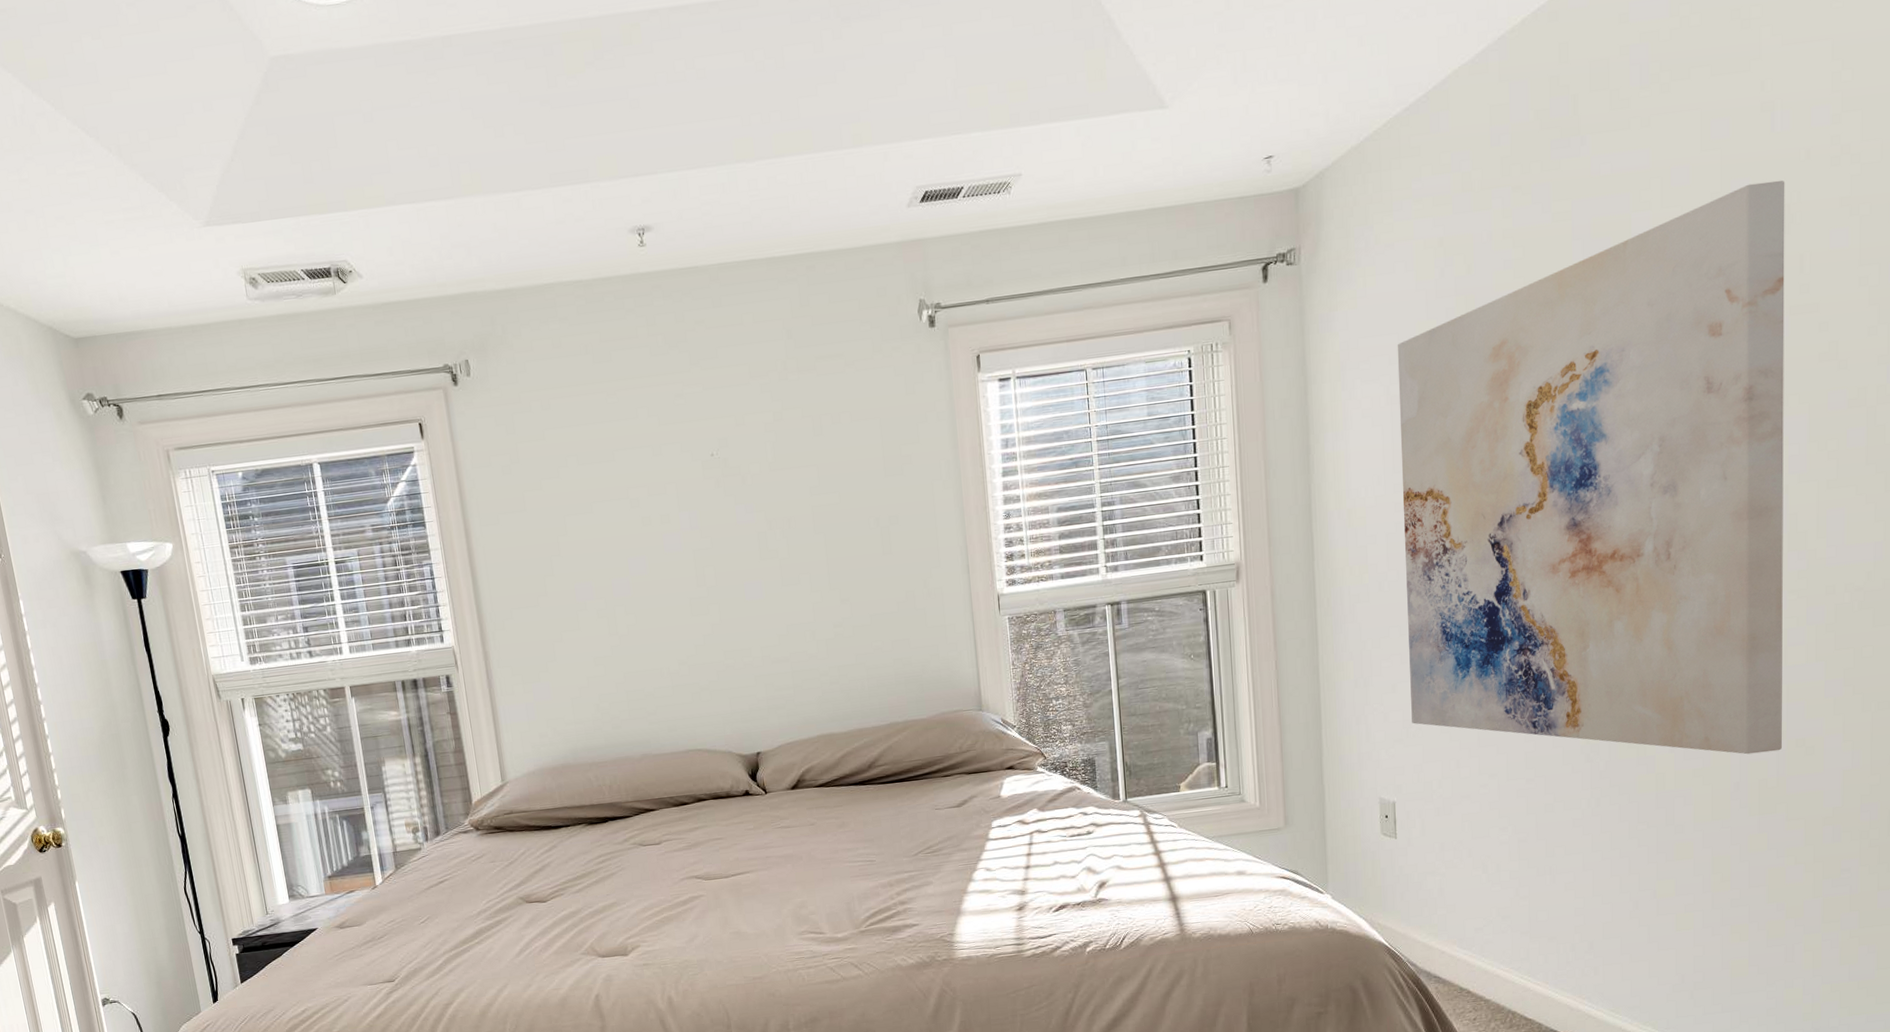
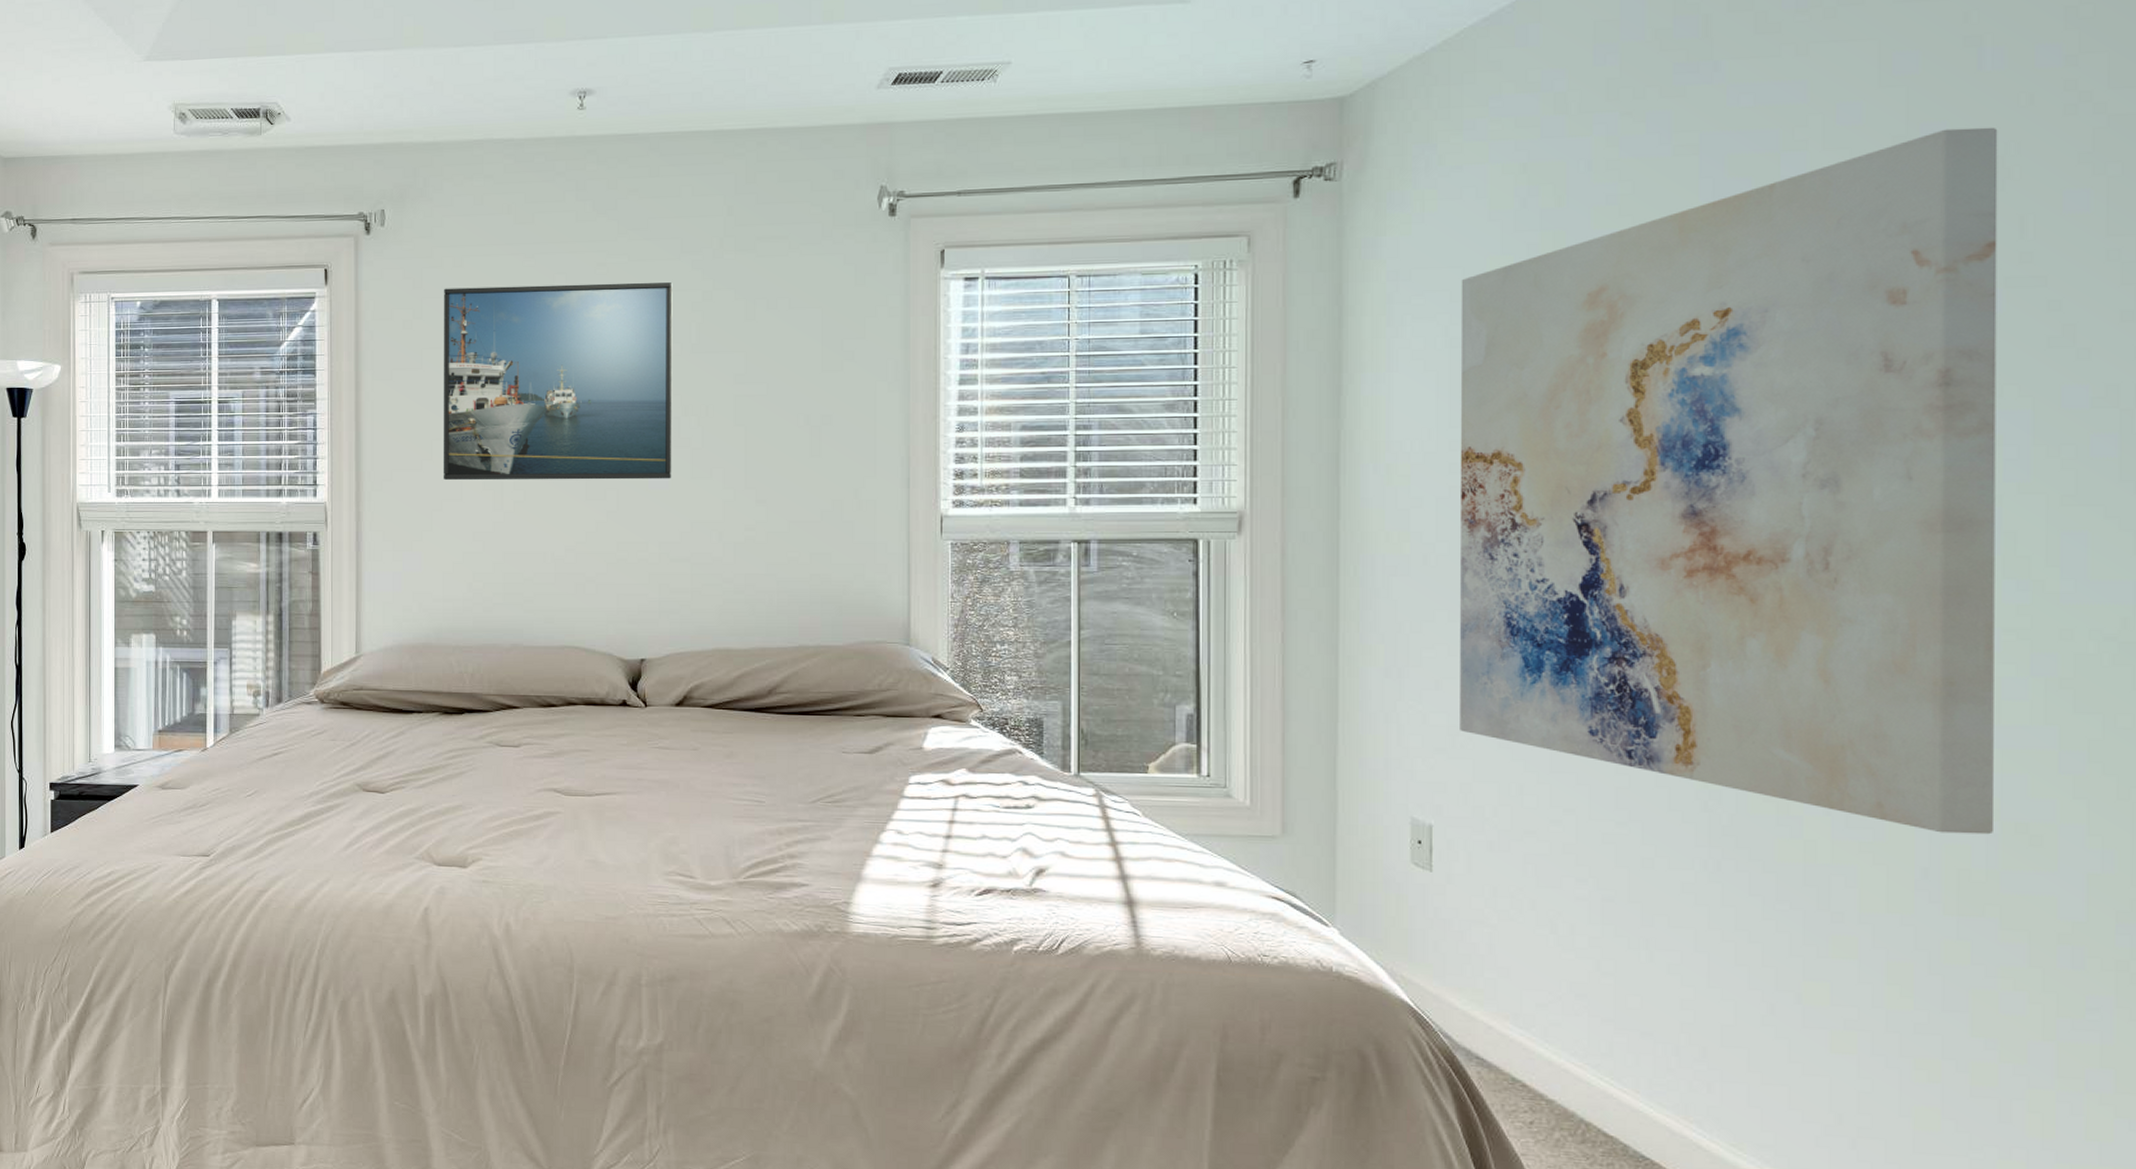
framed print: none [536,407,765,613] -> present [443,282,673,481]

